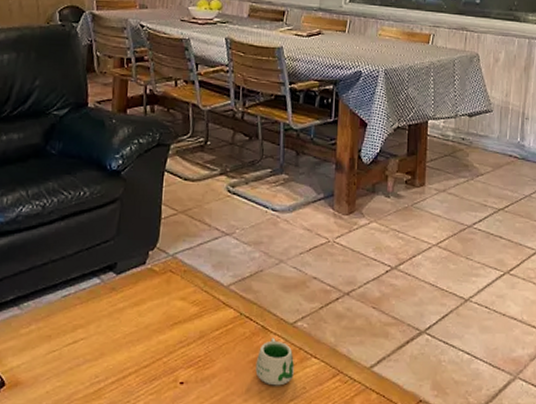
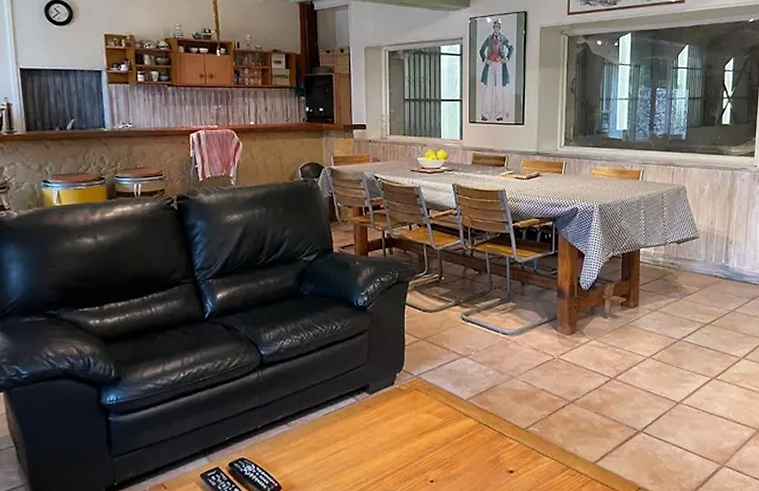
mug: present [255,337,294,386] -> none [495,441,528,481]

